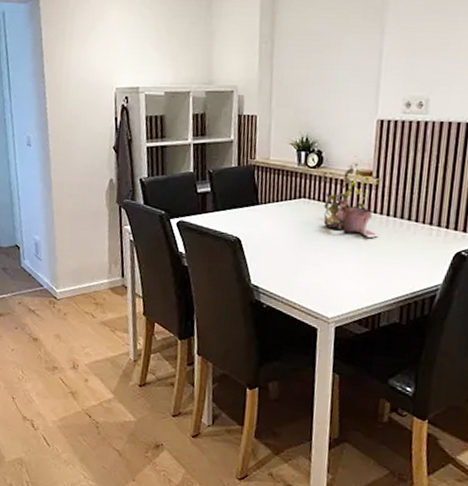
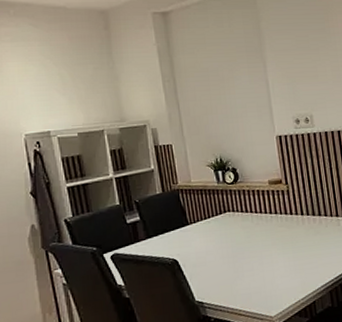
plant pot: present [323,156,379,238] -> none [242,168,299,237]

